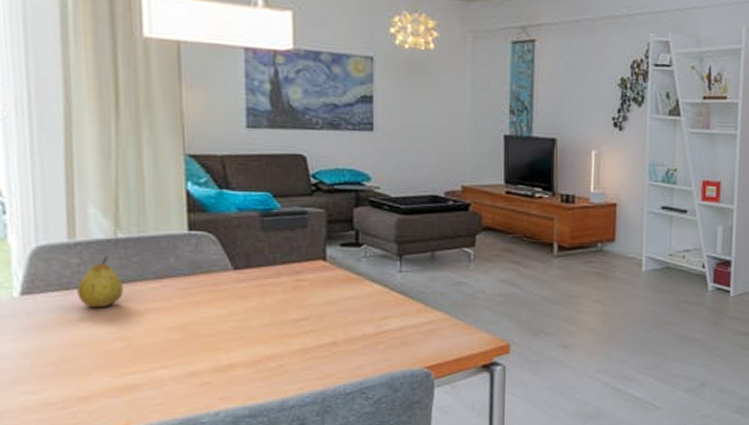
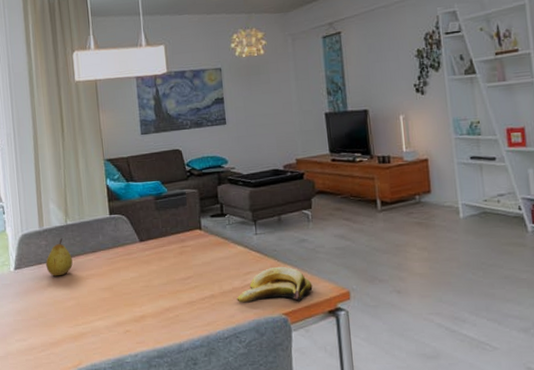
banana: none [367,311,466,353] -> present [236,266,313,303]

